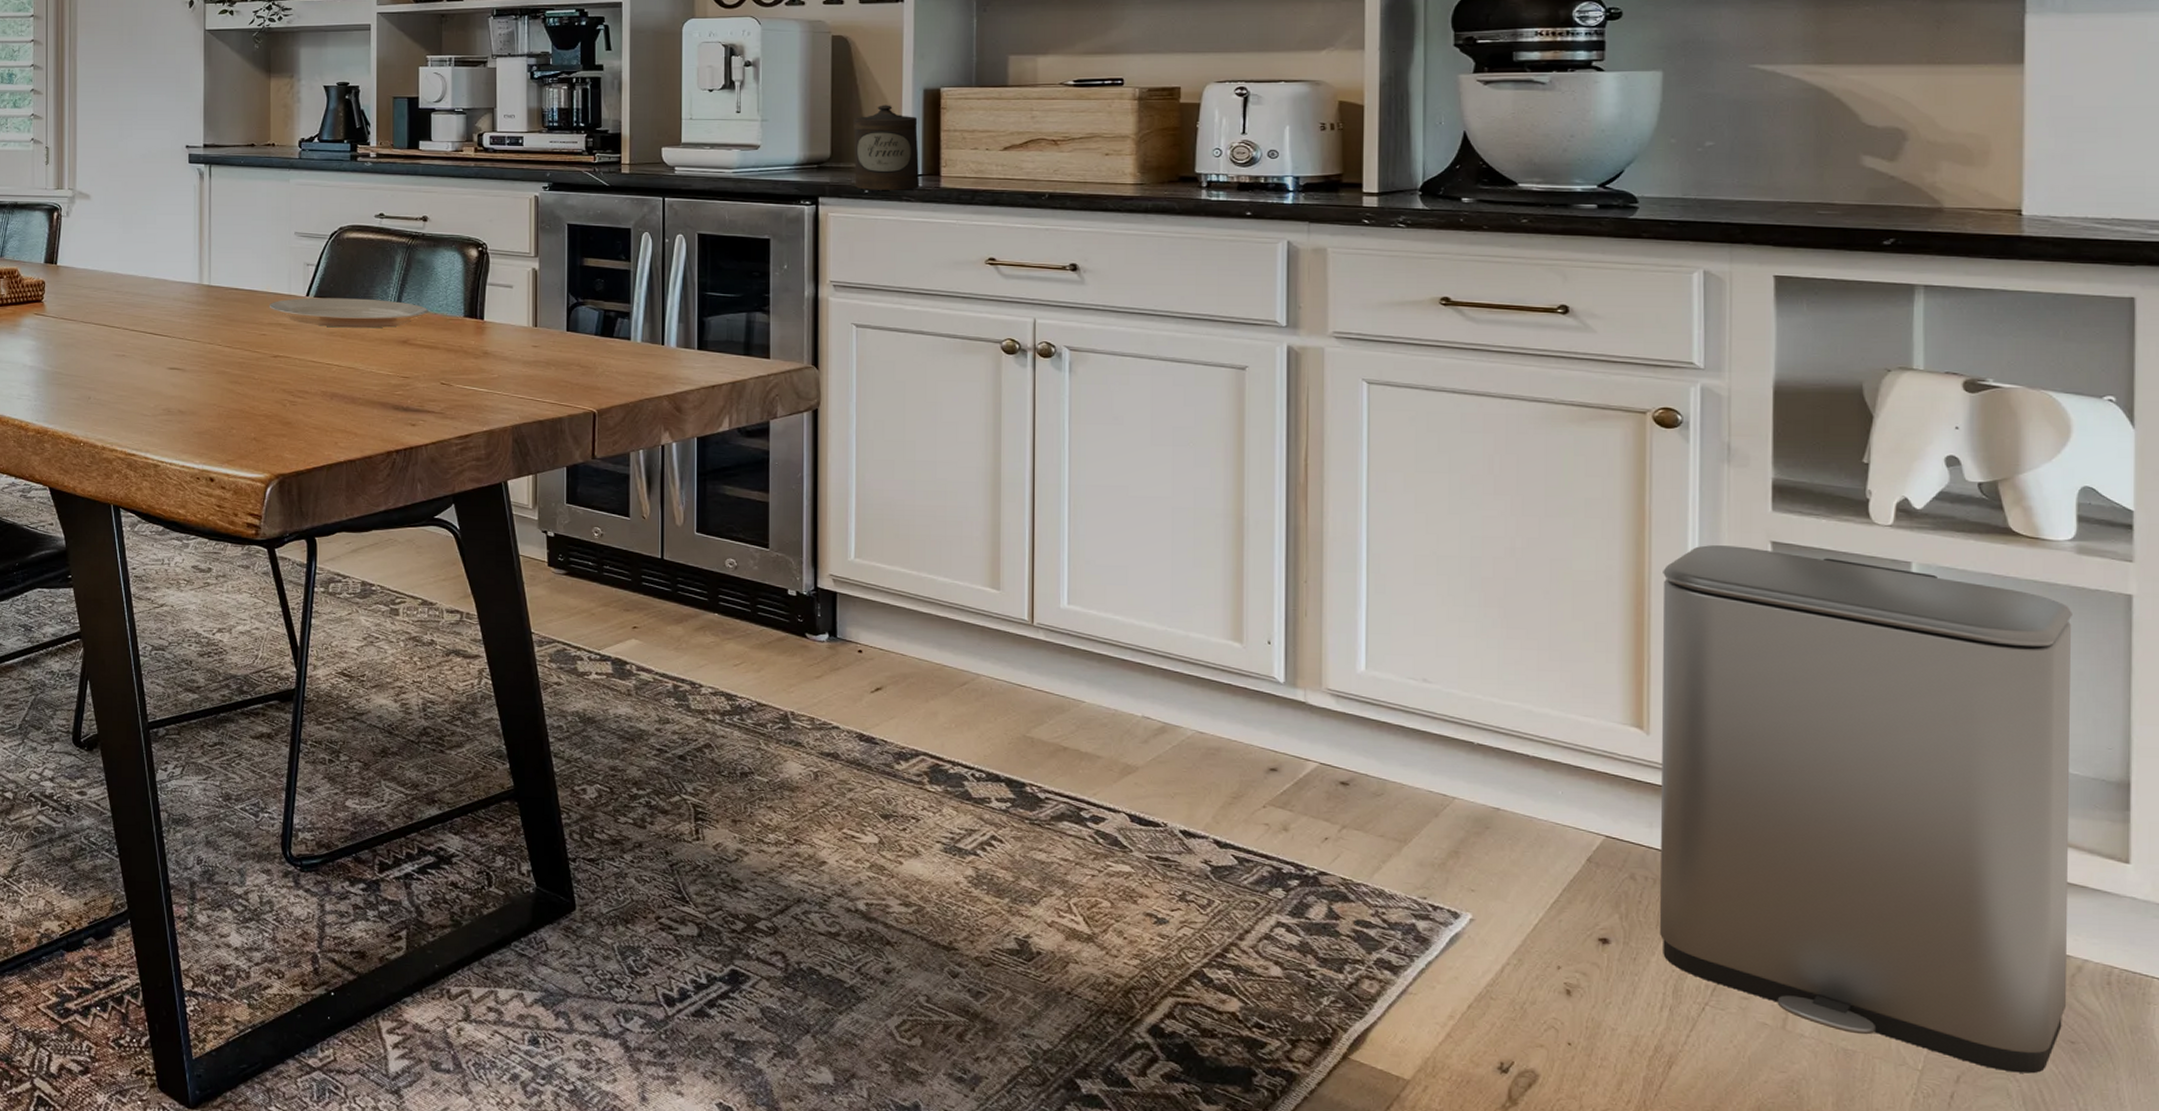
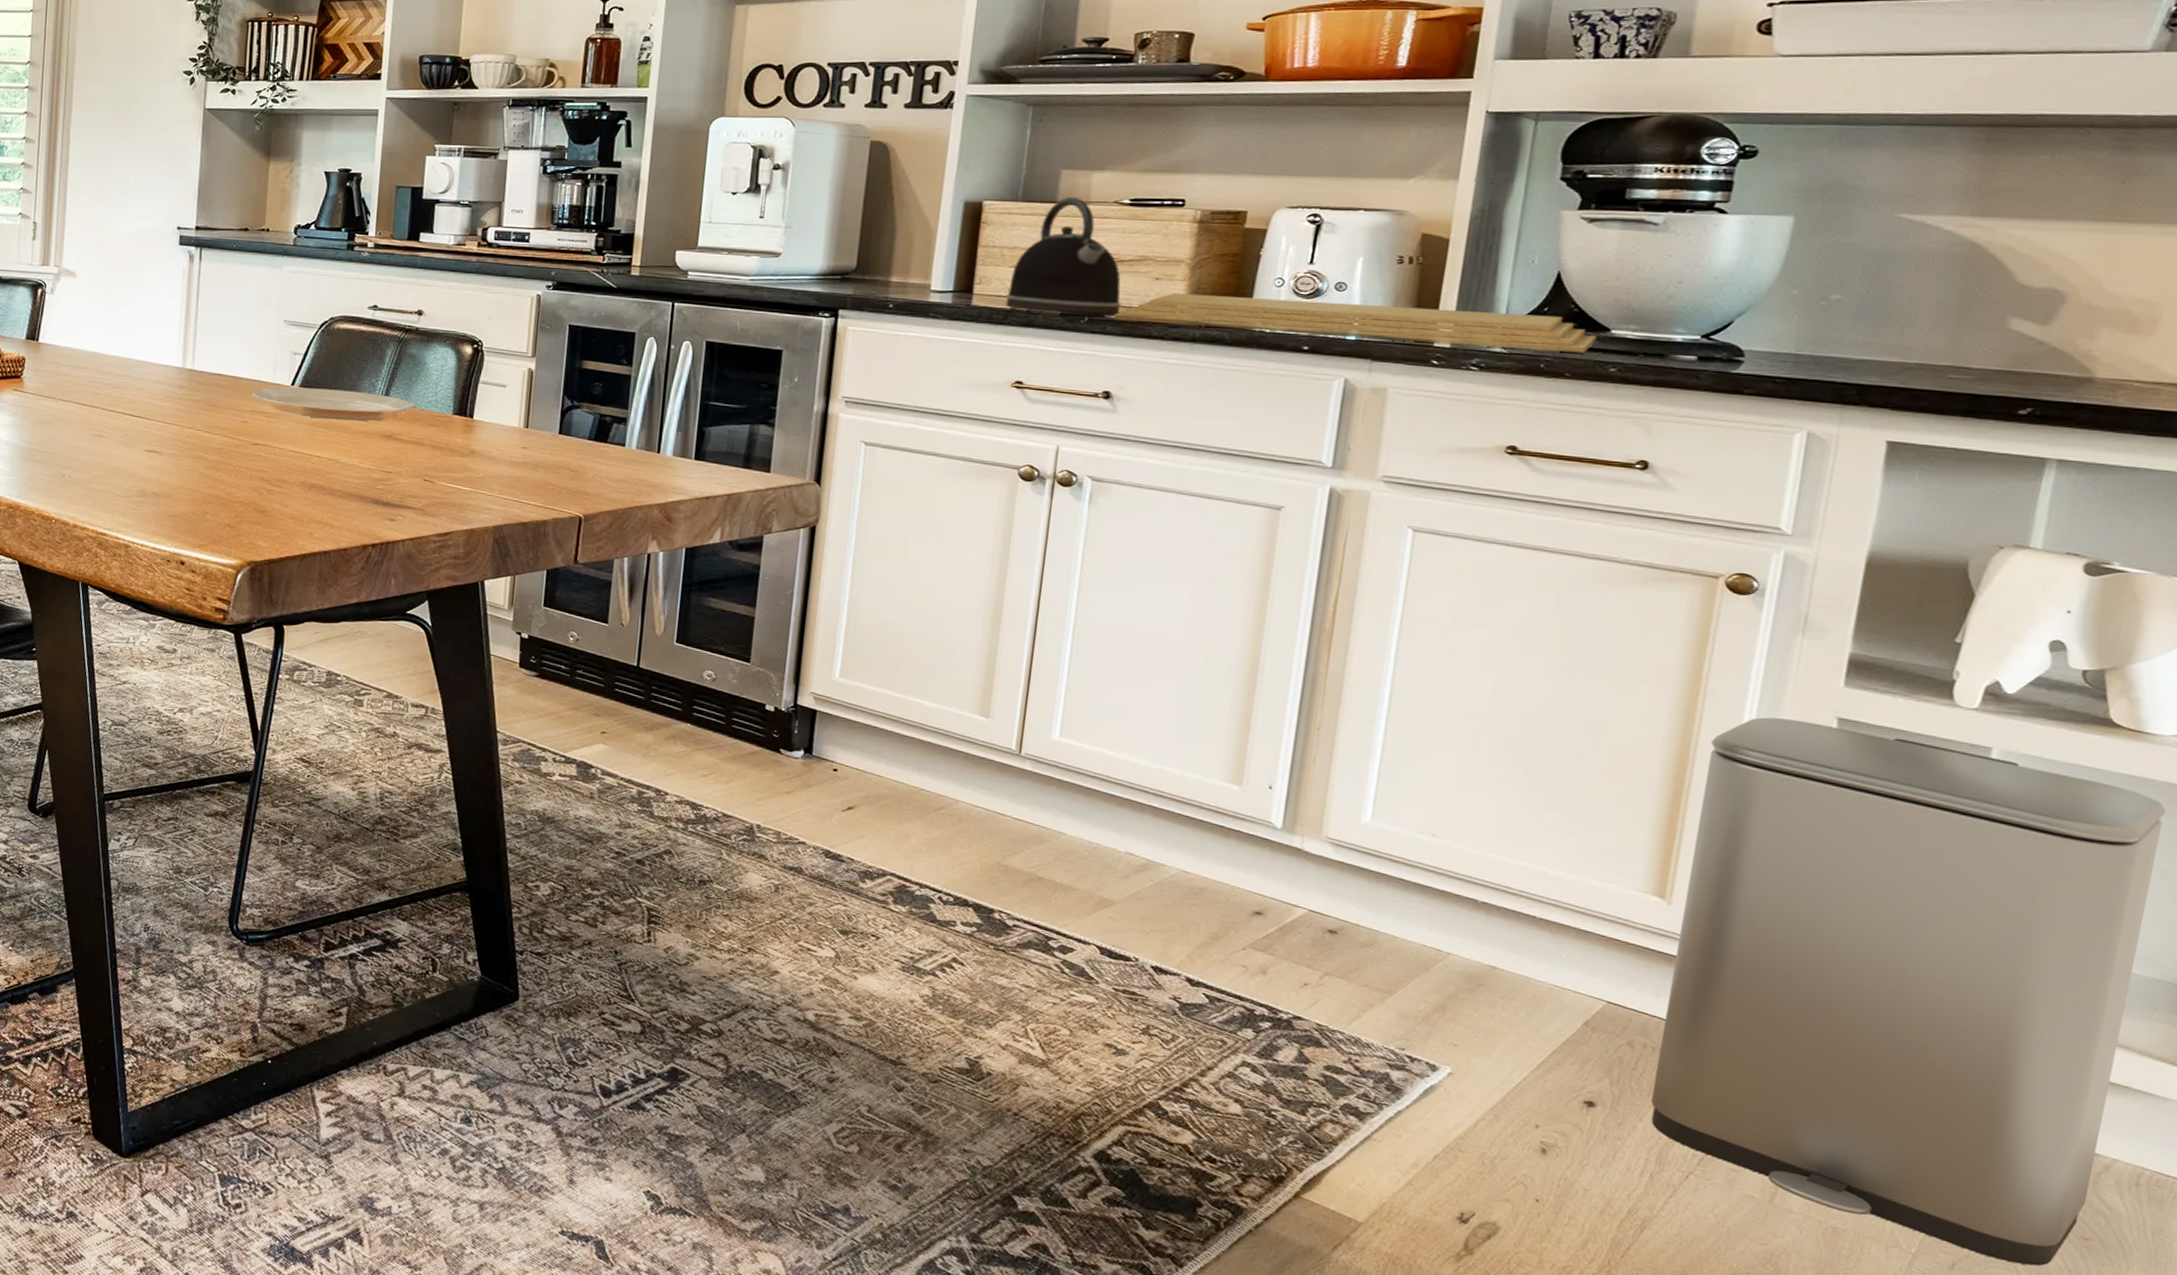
canister: present [853,105,920,190] -> none [880,216,955,307]
kettle: none [970,81,1078,192] -> present [1005,197,1123,316]
cutting board: none [1072,167,1507,206] -> present [1113,293,1597,353]

